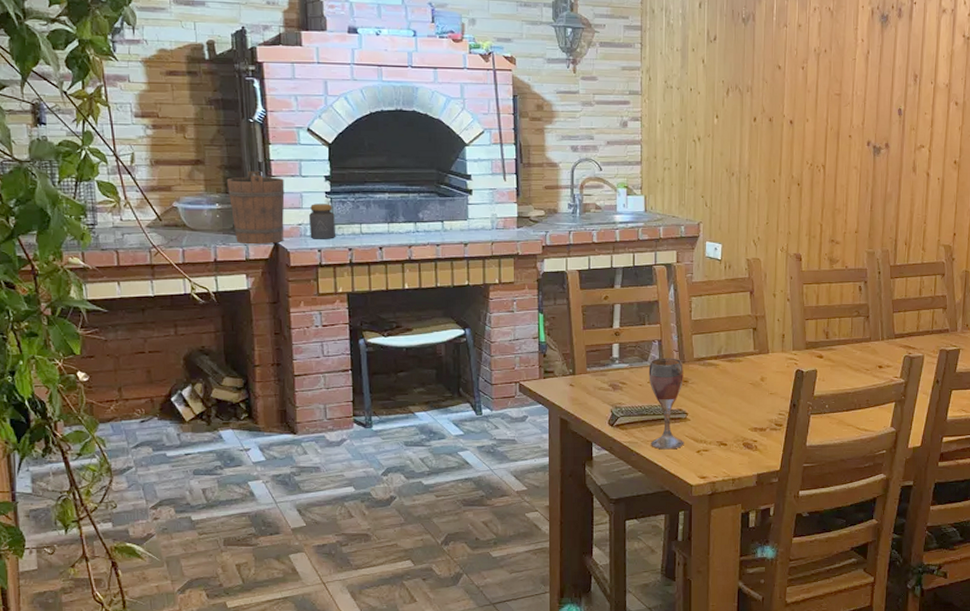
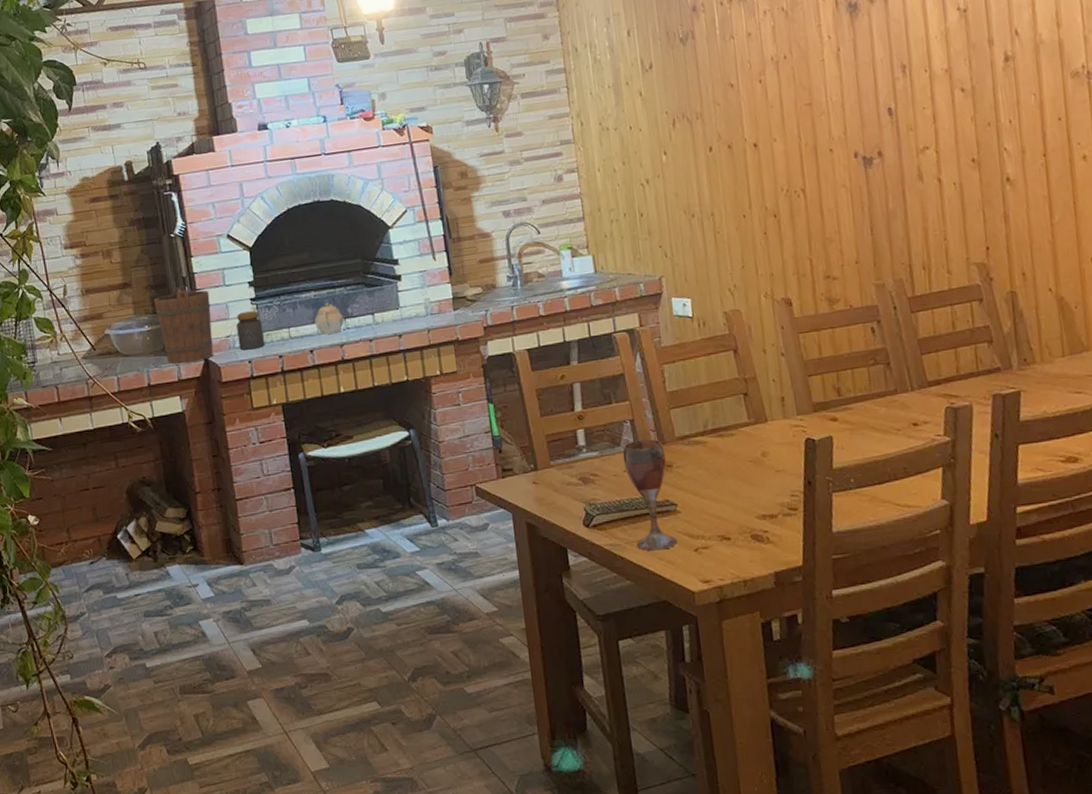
teapot: none [386,206,415,235] -> present [314,303,345,335]

